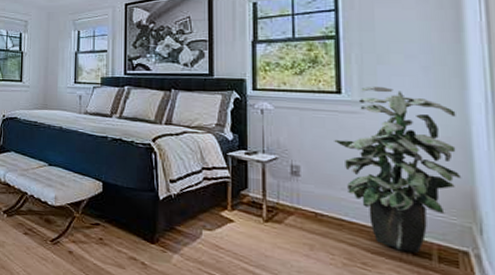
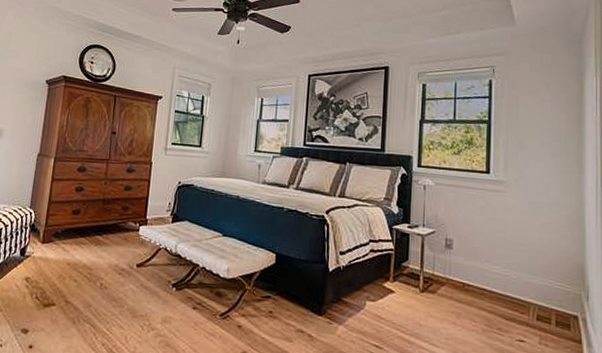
indoor plant: present [334,87,462,253] -> none [482,168,576,318]

